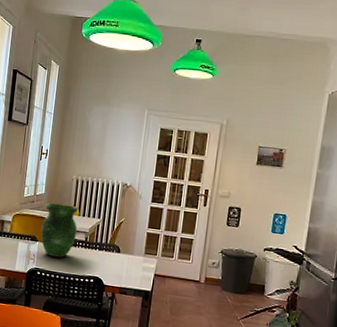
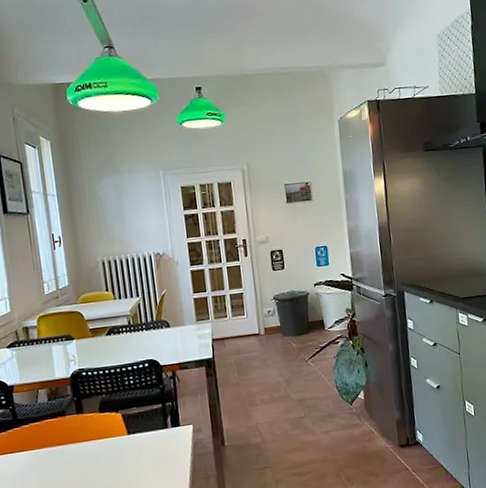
vase: present [41,203,78,258] -> none [73,290,117,352]

